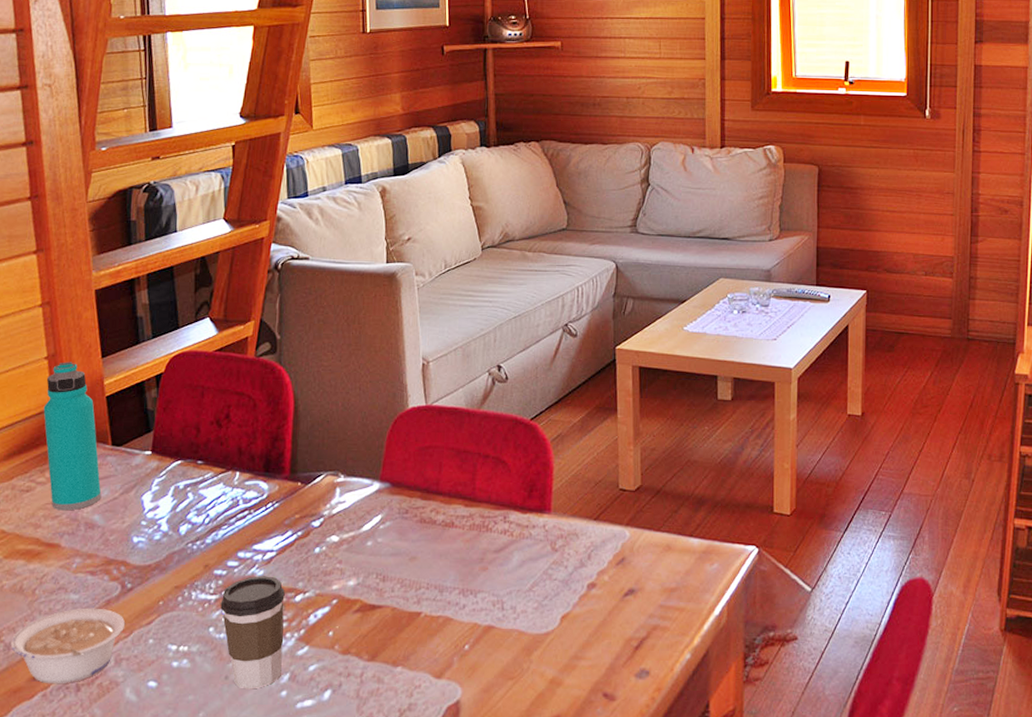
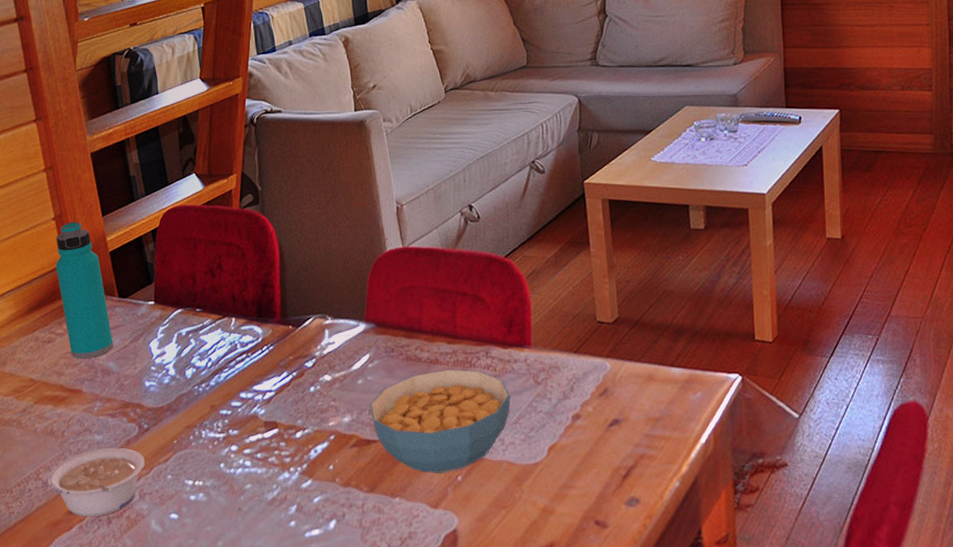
coffee cup: present [220,576,285,690] -> none [228,414,289,520]
cereal bowl: none [377,533,526,642] -> present [369,369,511,473]

